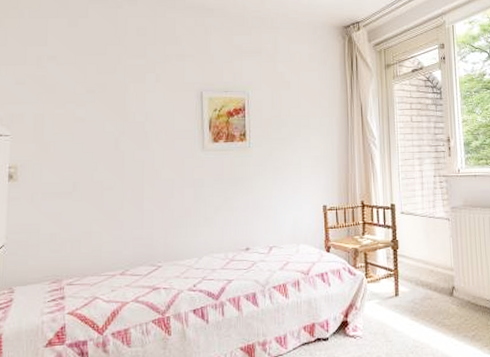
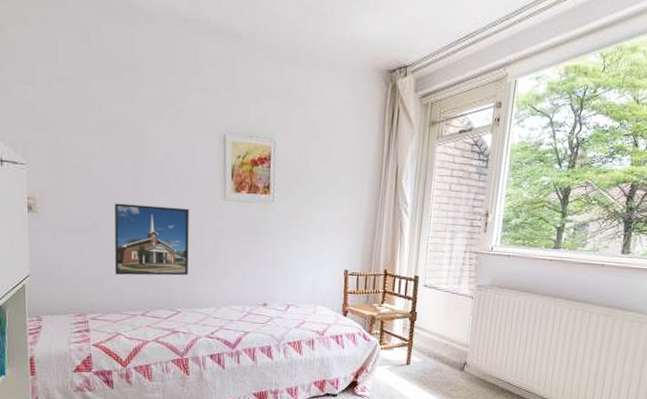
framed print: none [94,162,169,235] -> present [114,203,189,276]

